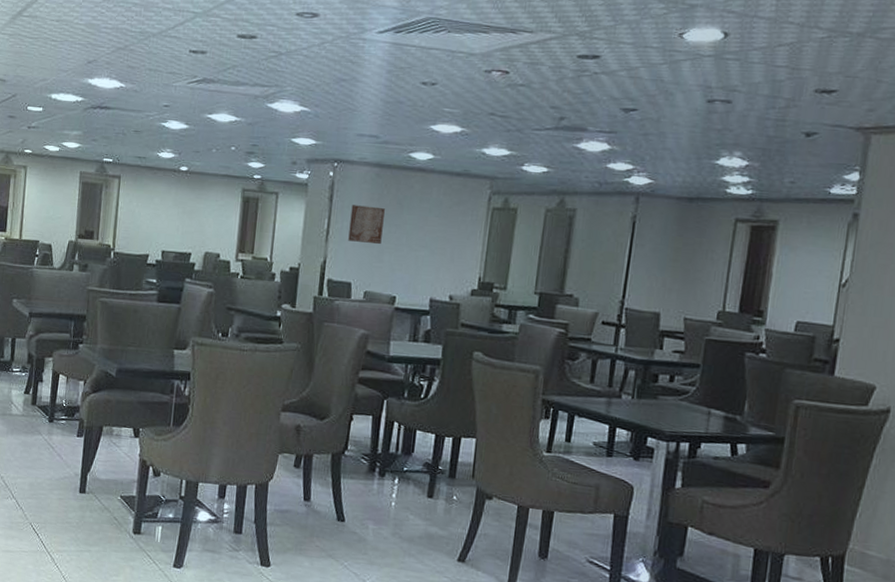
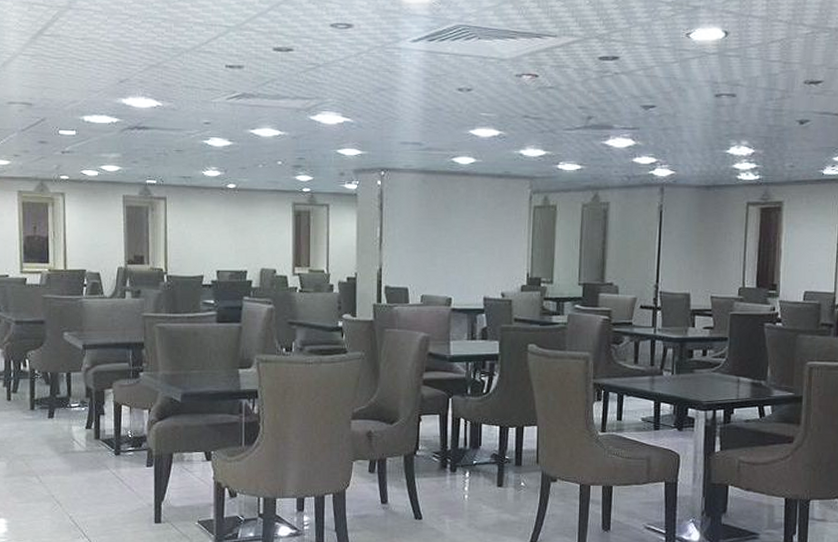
wall art: present [348,205,385,245] -> none [401,212,434,249]

